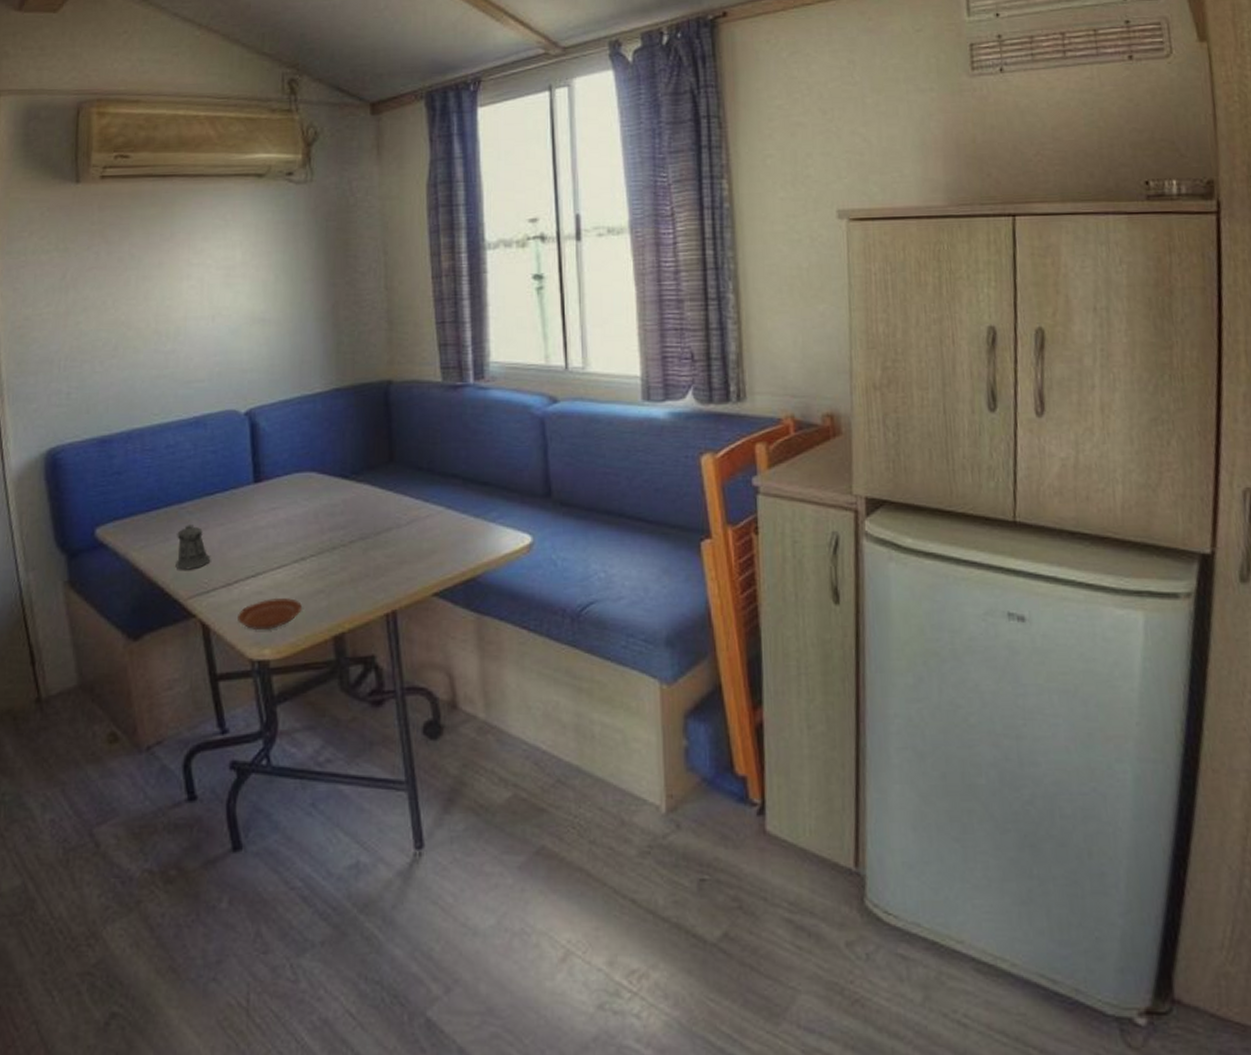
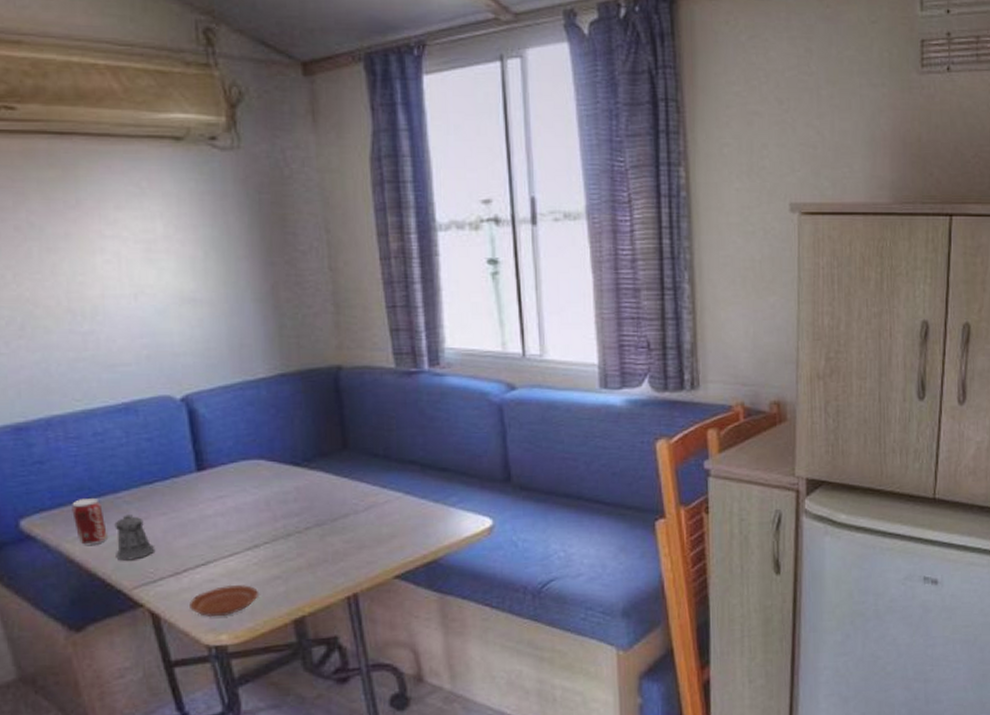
beverage can: none [141,508,170,555] -> present [72,498,107,546]

